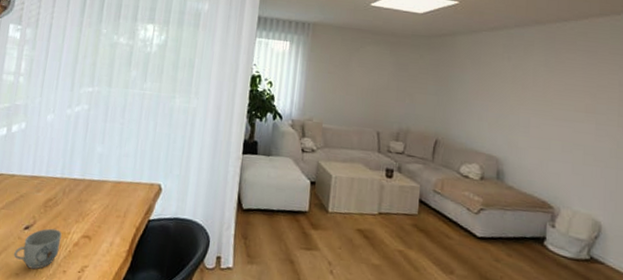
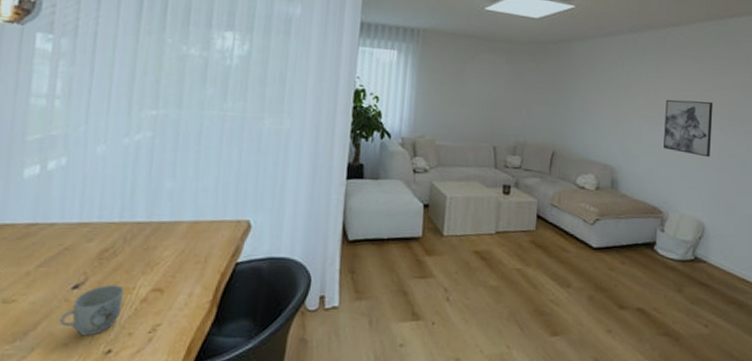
wall art: none [554,93,610,155] -> present [663,99,713,158]

